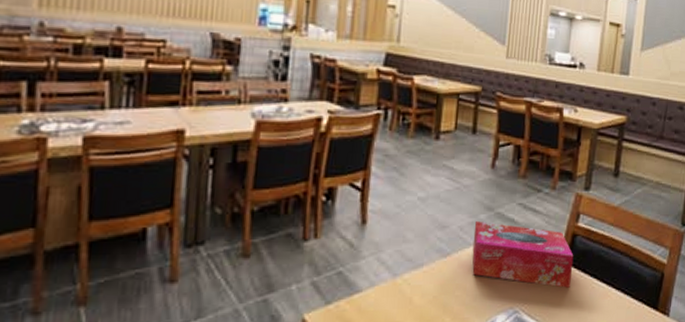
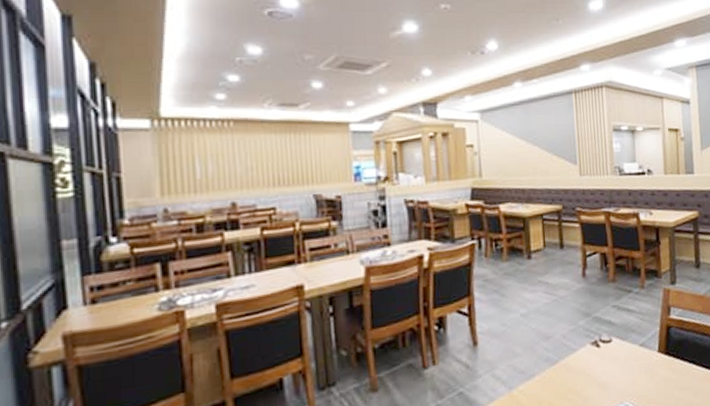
tissue box: present [472,221,574,288] -> none [575,326,673,378]

